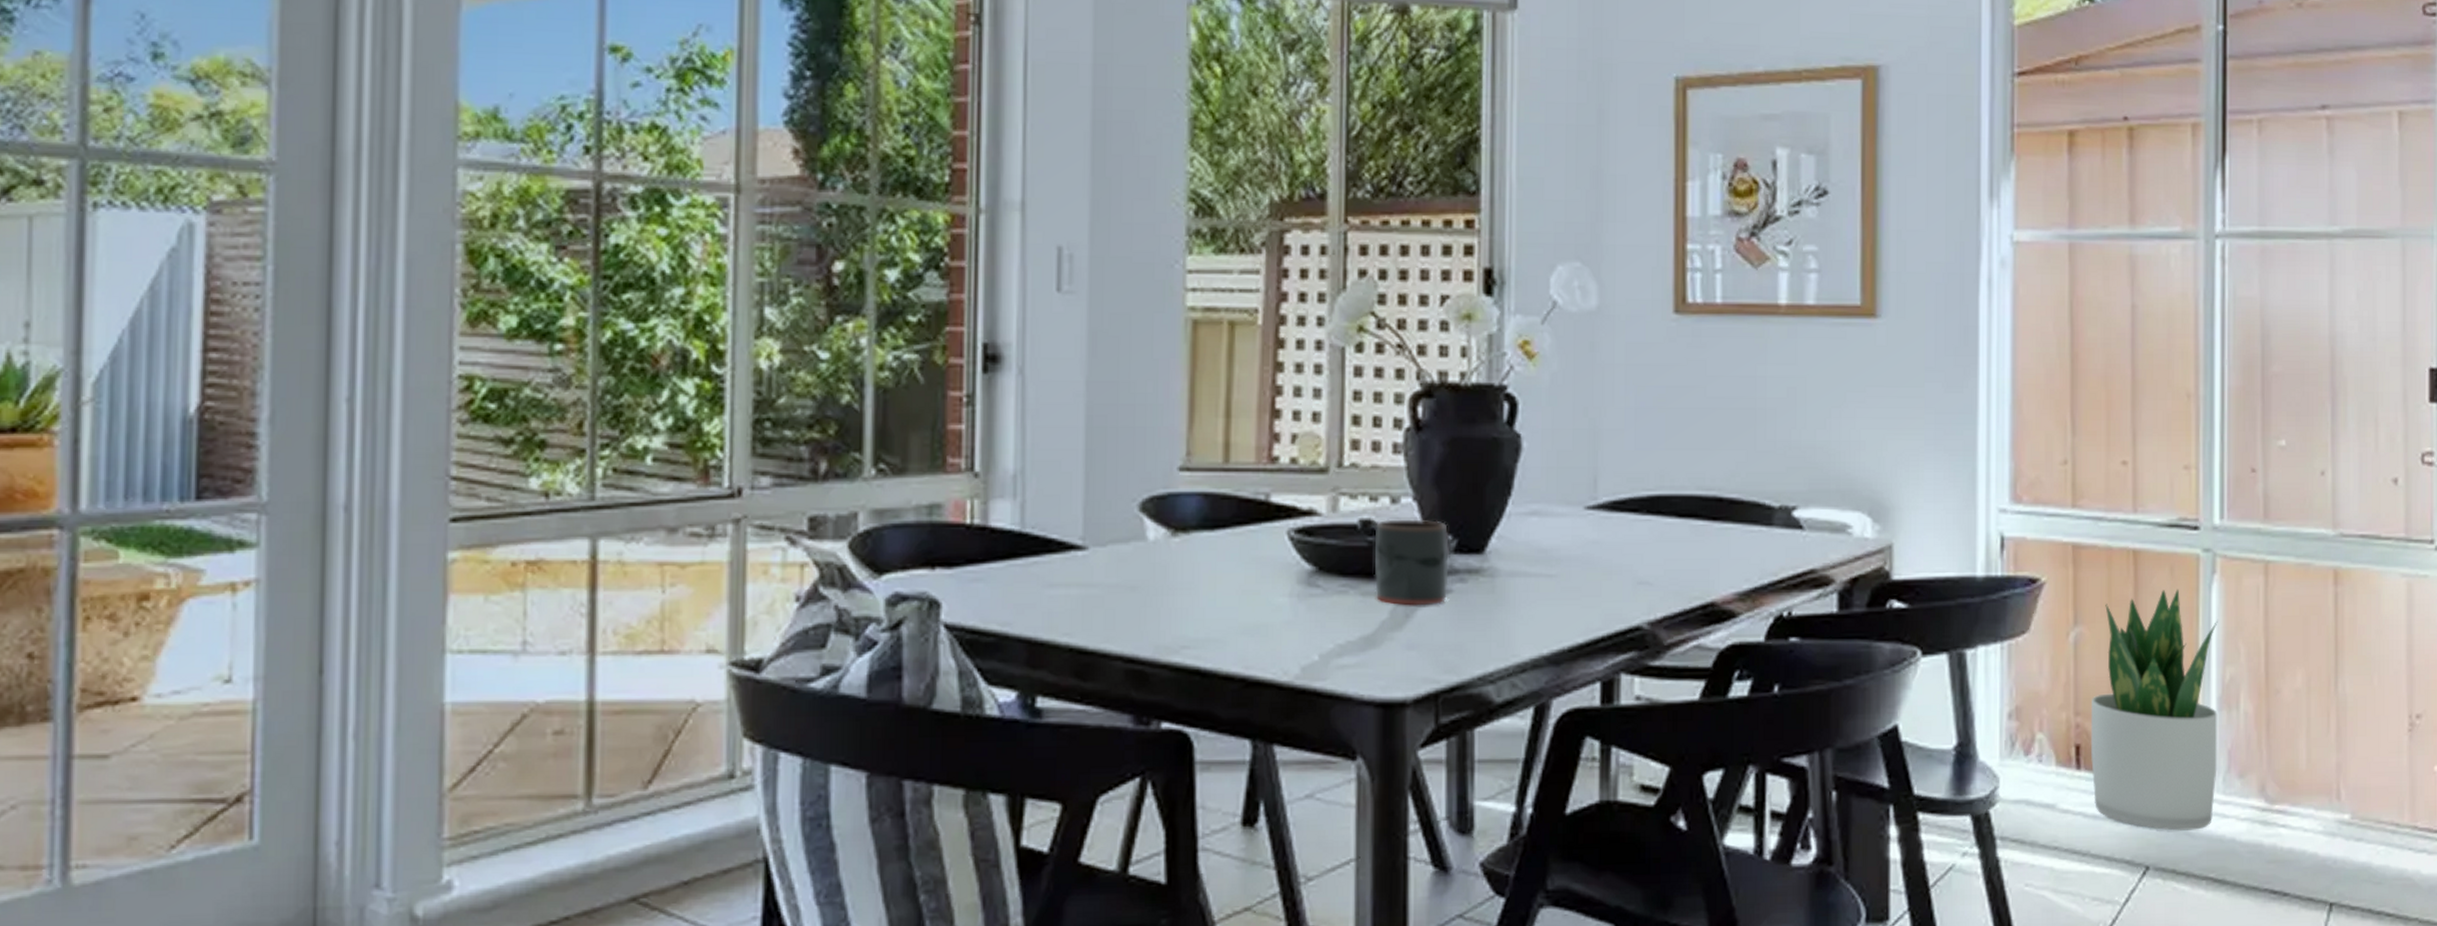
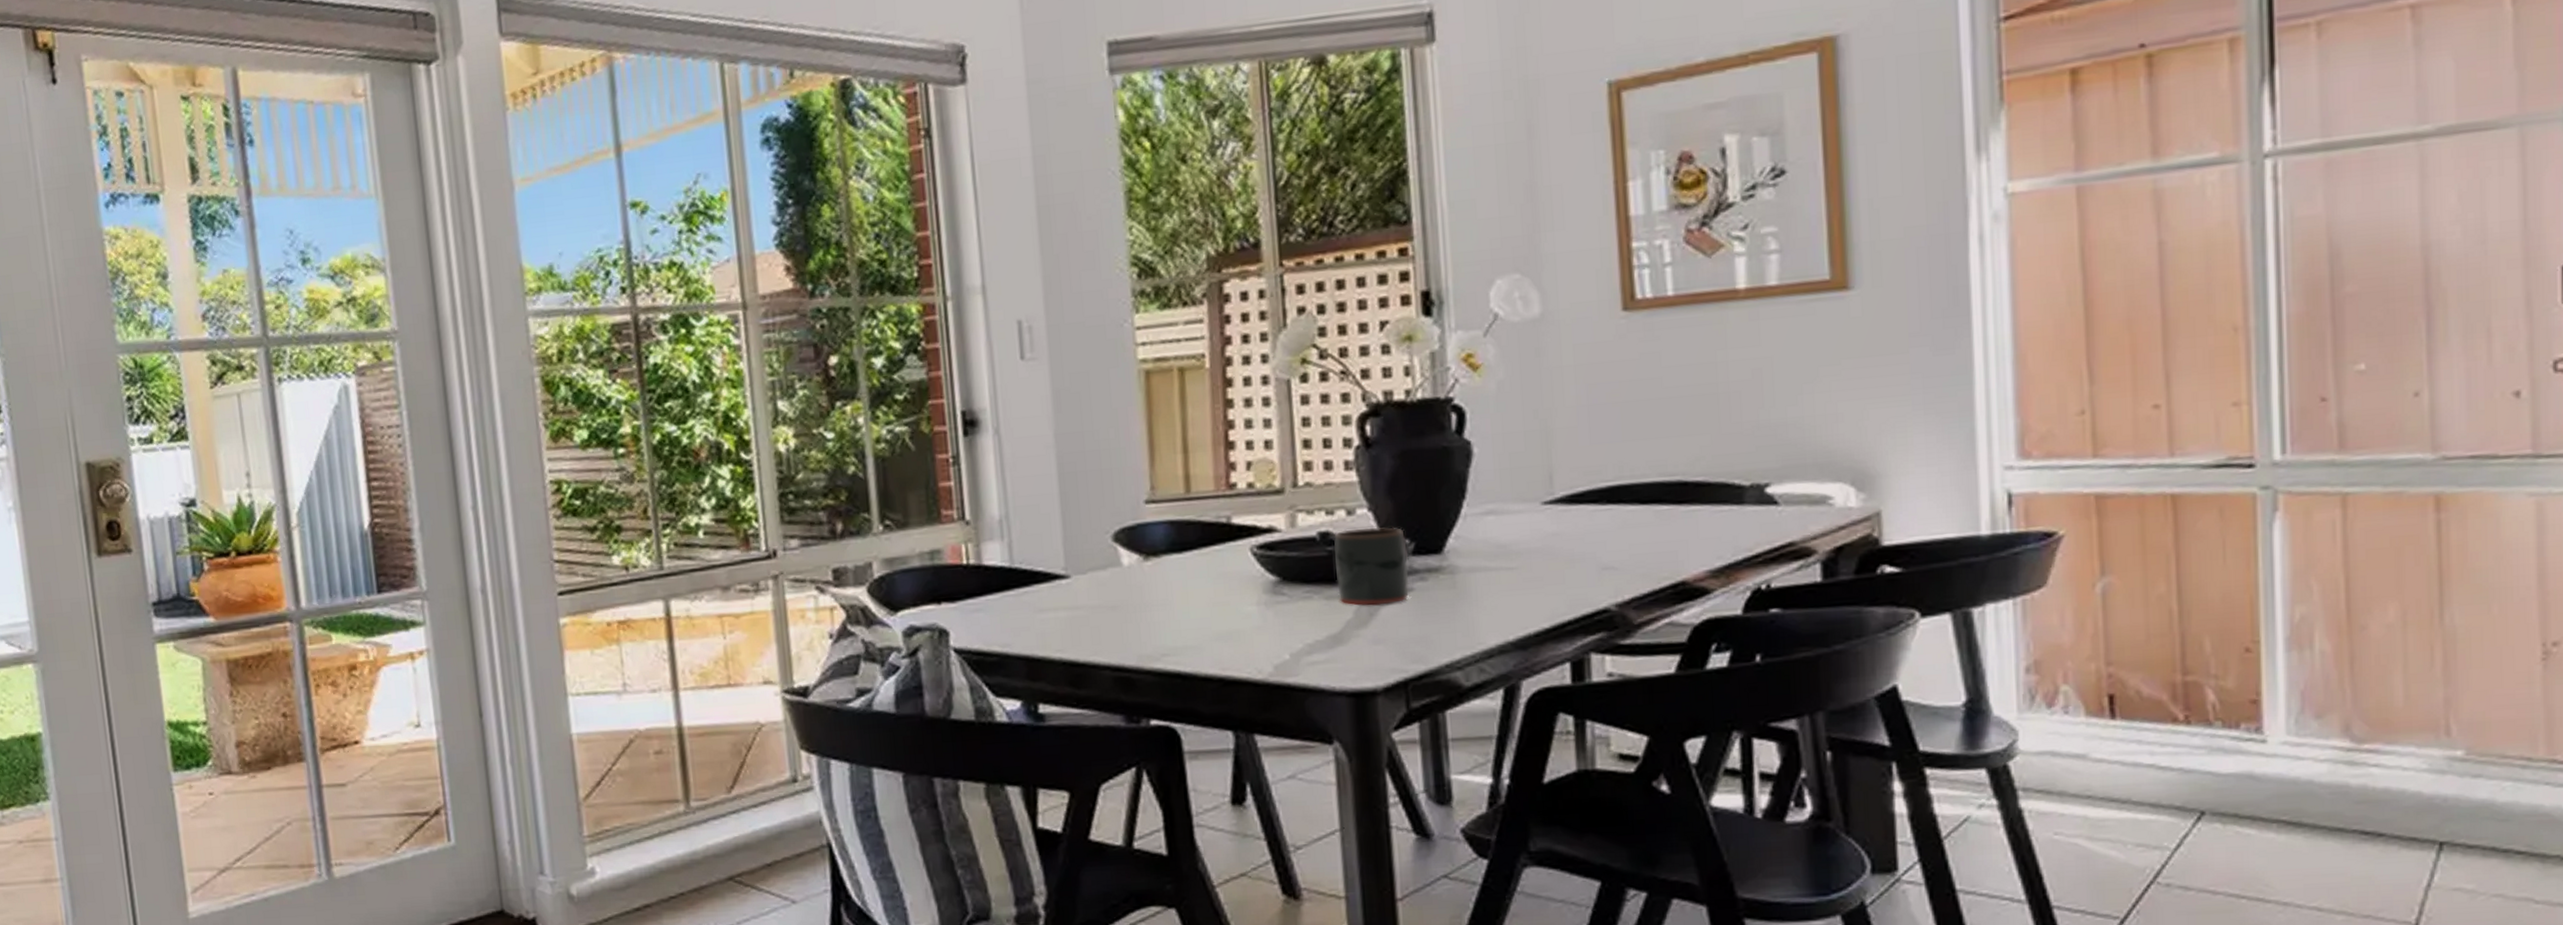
planter: present [2091,589,2218,831] -> none [2126,530,2288,775]

